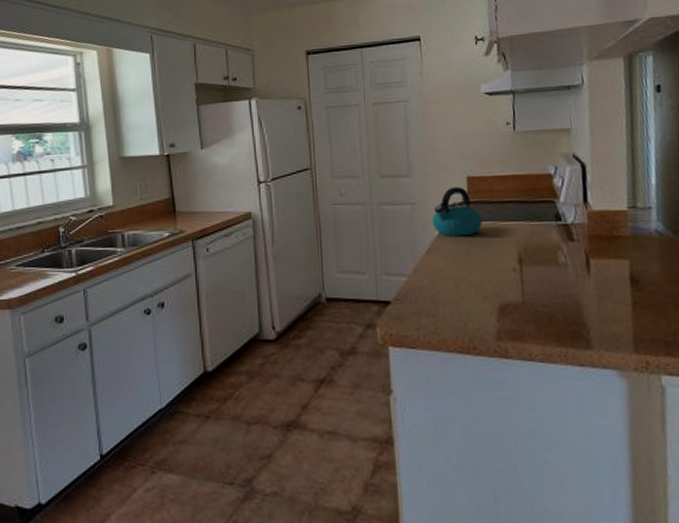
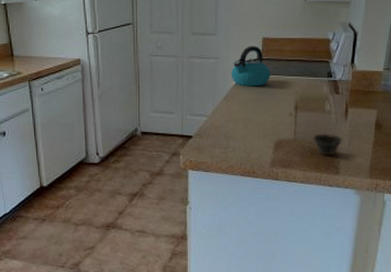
cup: none [548,293,590,324] -> present [313,134,343,156]

